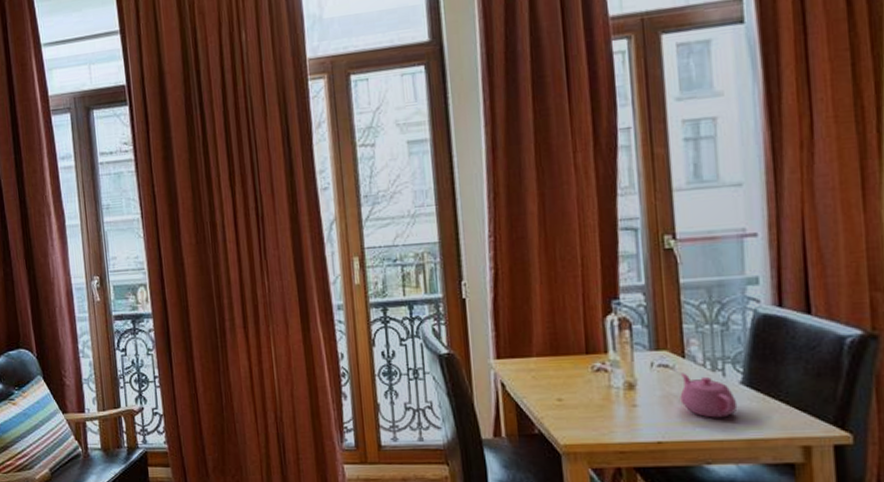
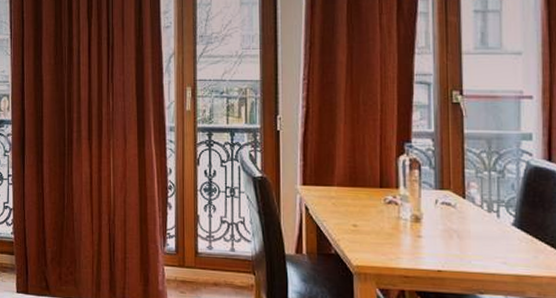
teapot: present [680,373,738,418] -> none [459,211,509,254]

